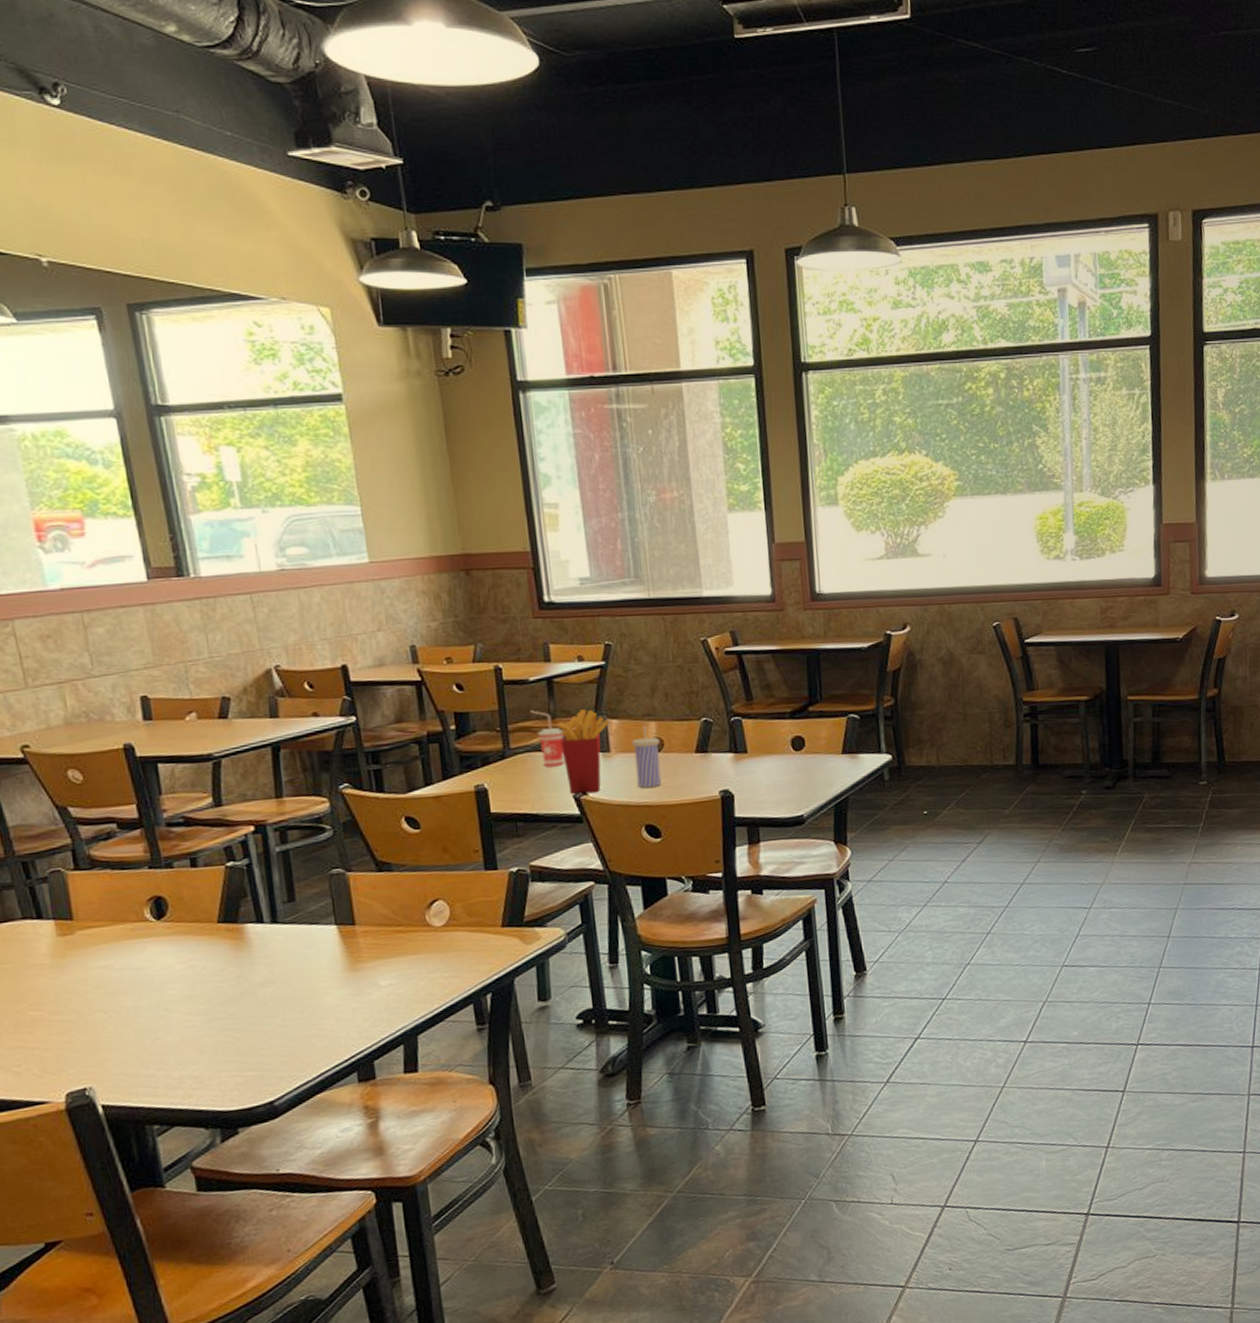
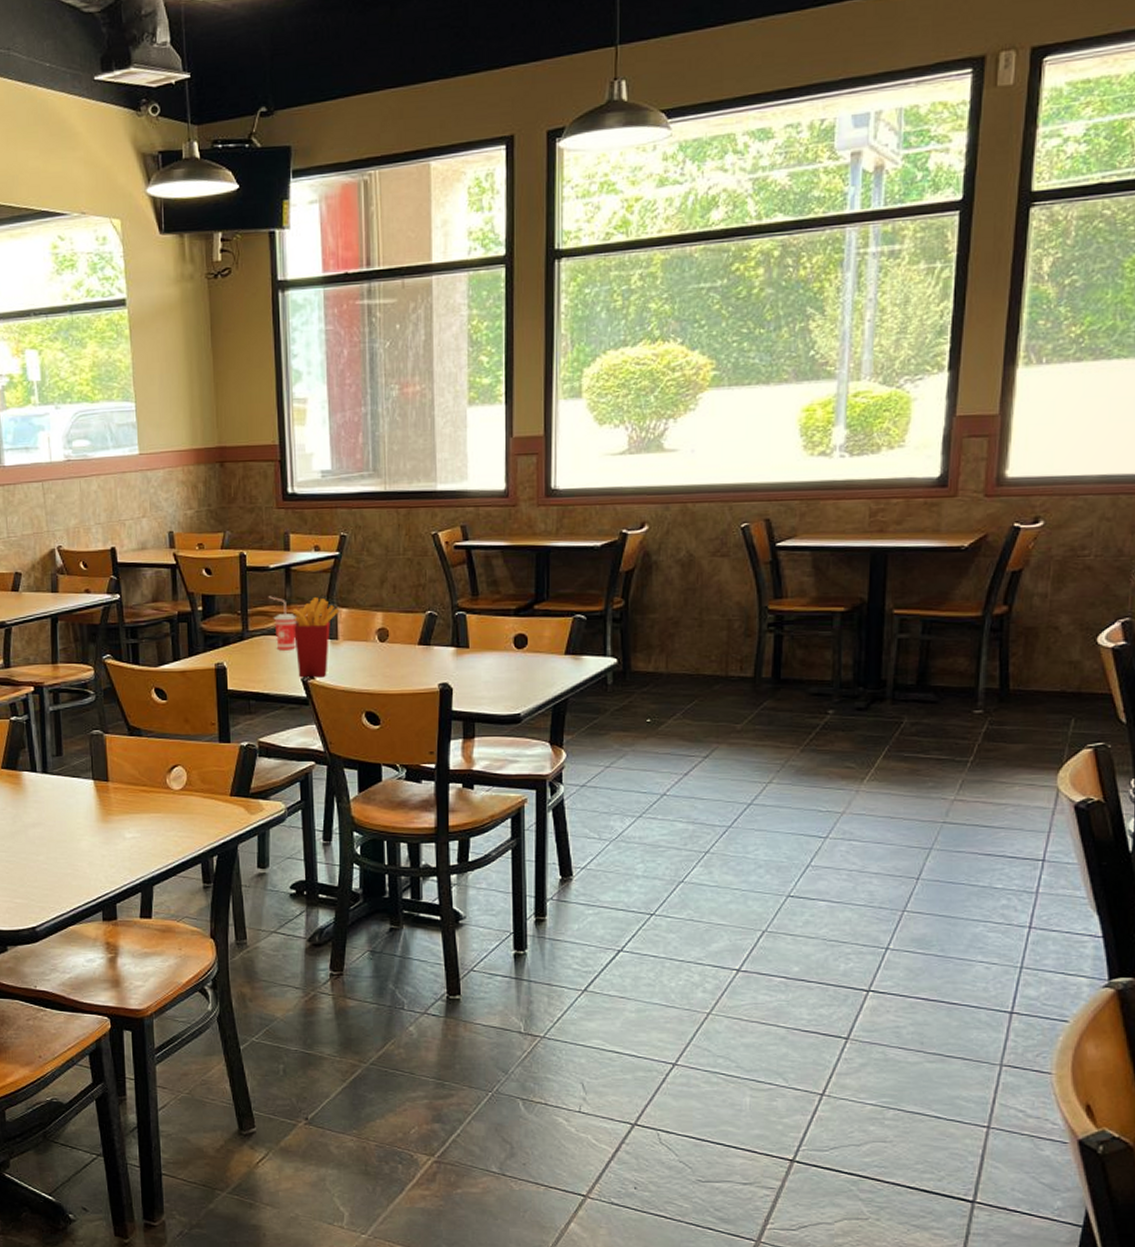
beverage cup: present [632,726,661,788] -> none [359,616,386,675]

